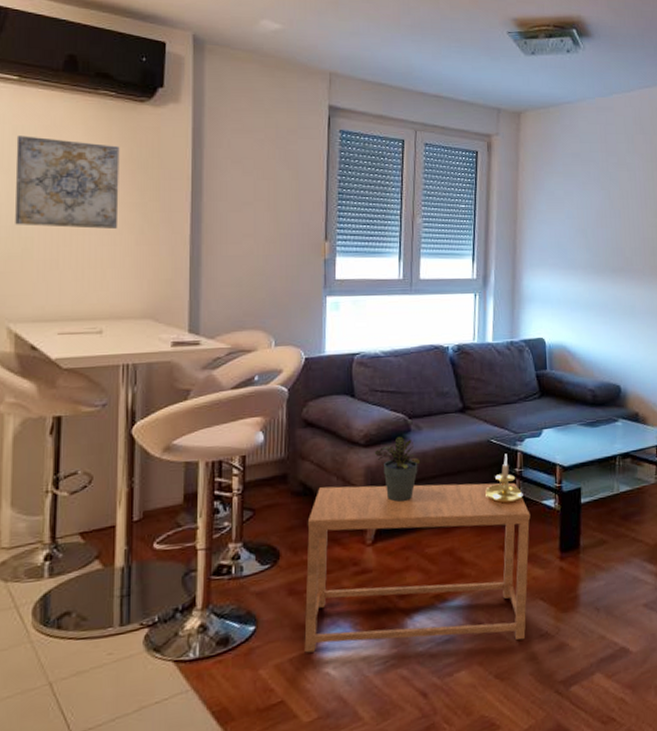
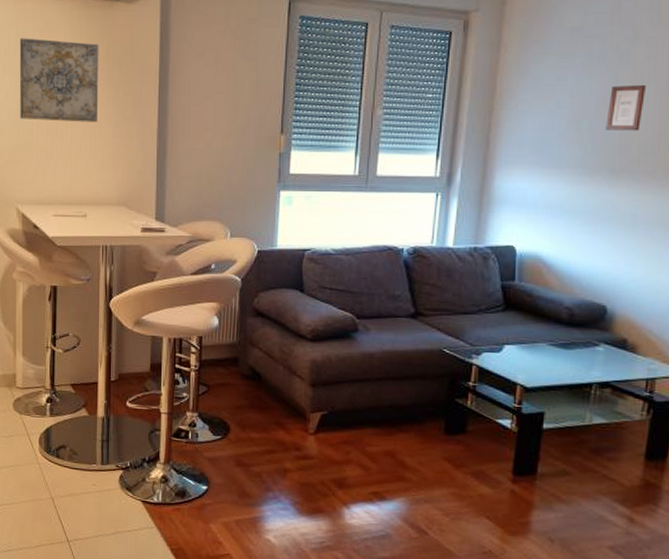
side table: present [304,482,531,653] -> none [249,374,482,553]
potted plant: present [374,436,421,502] -> none [320,335,367,398]
candle holder: present [485,453,523,505] -> none [433,365,475,418]
picture frame: none [604,200,631,238] -> present [605,84,647,132]

